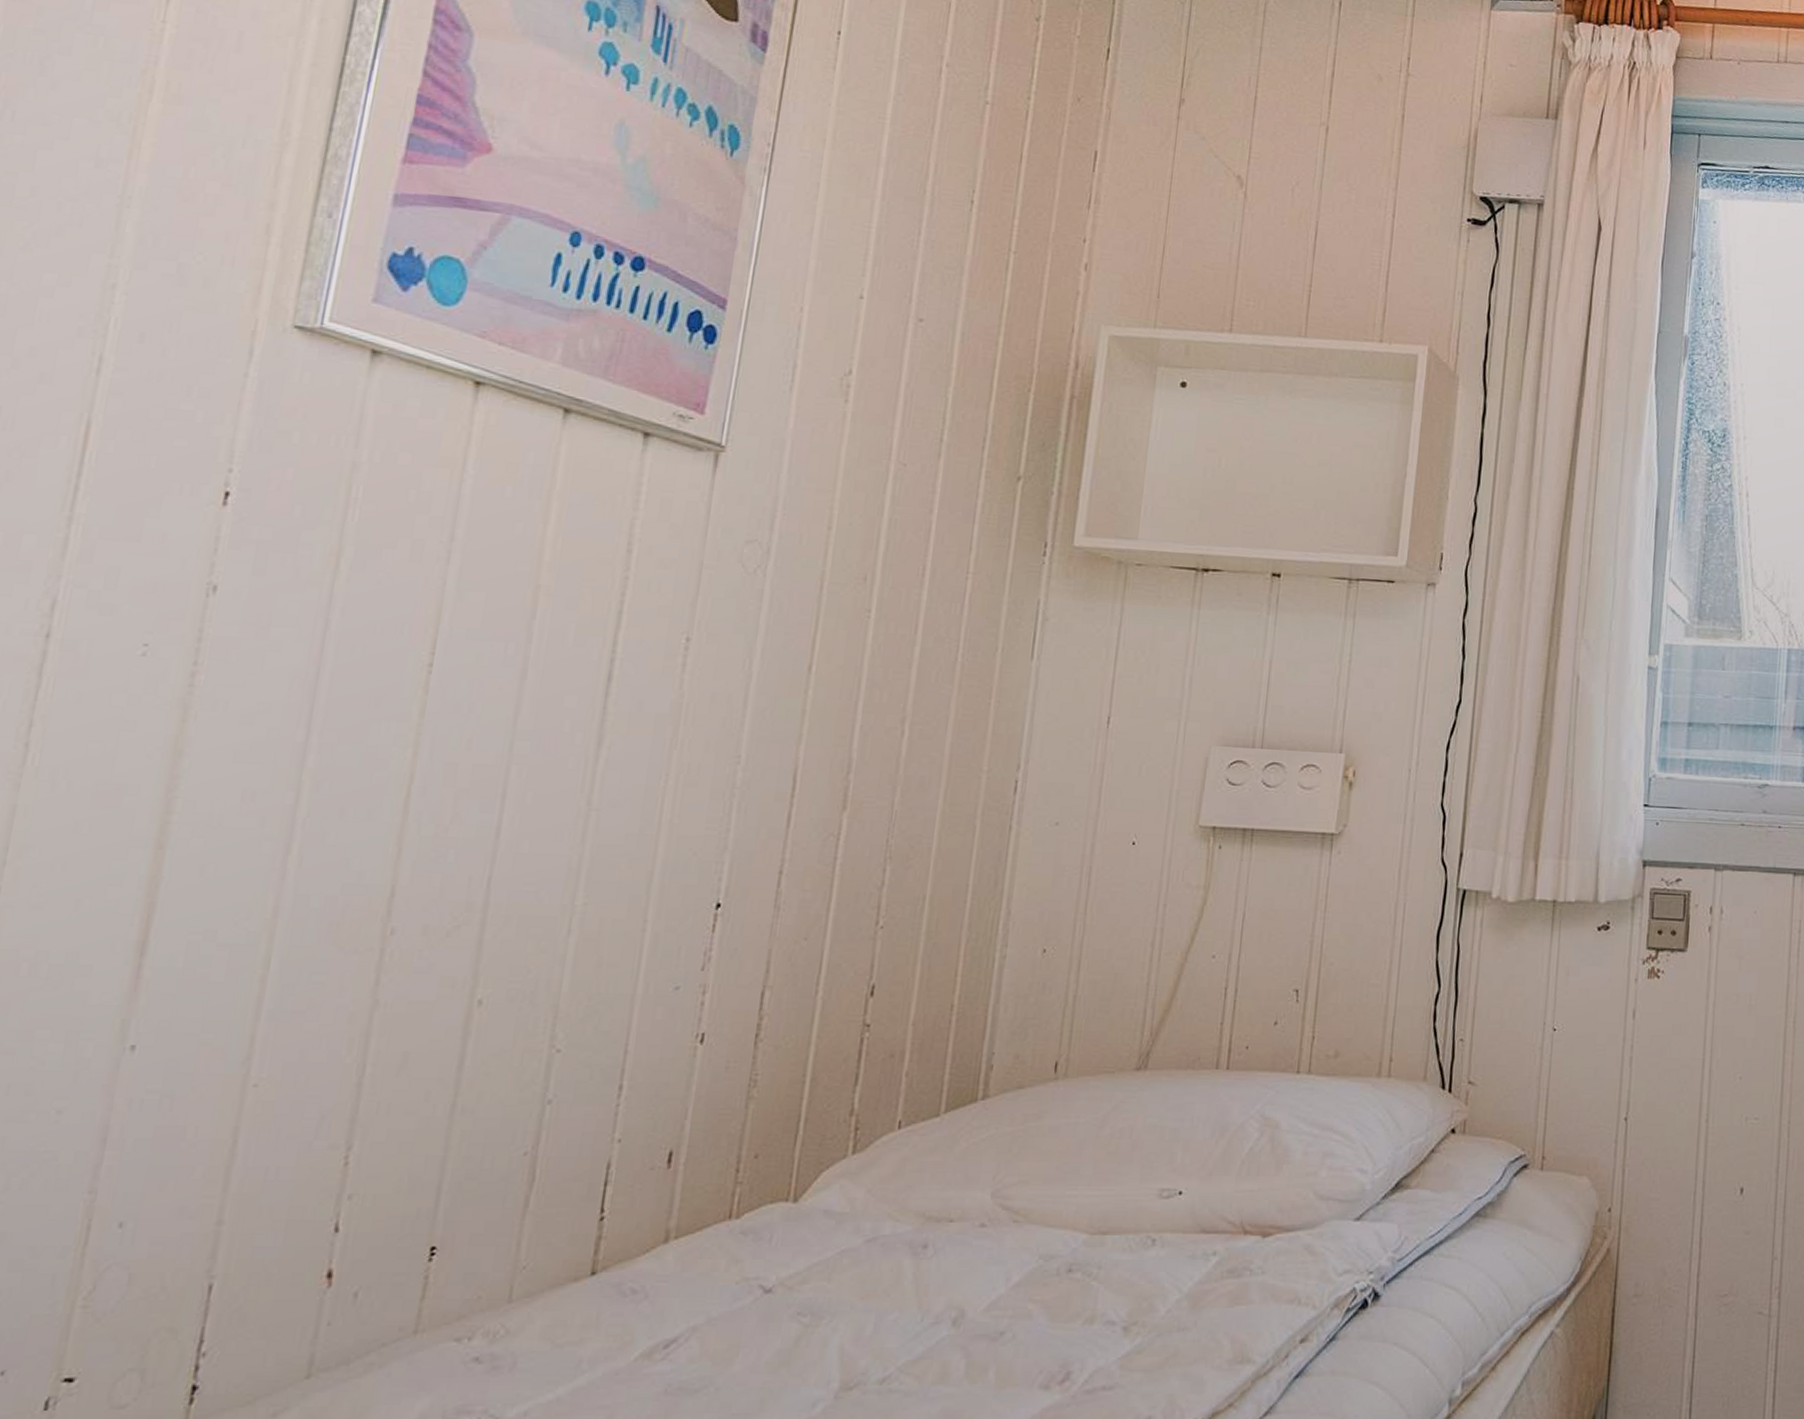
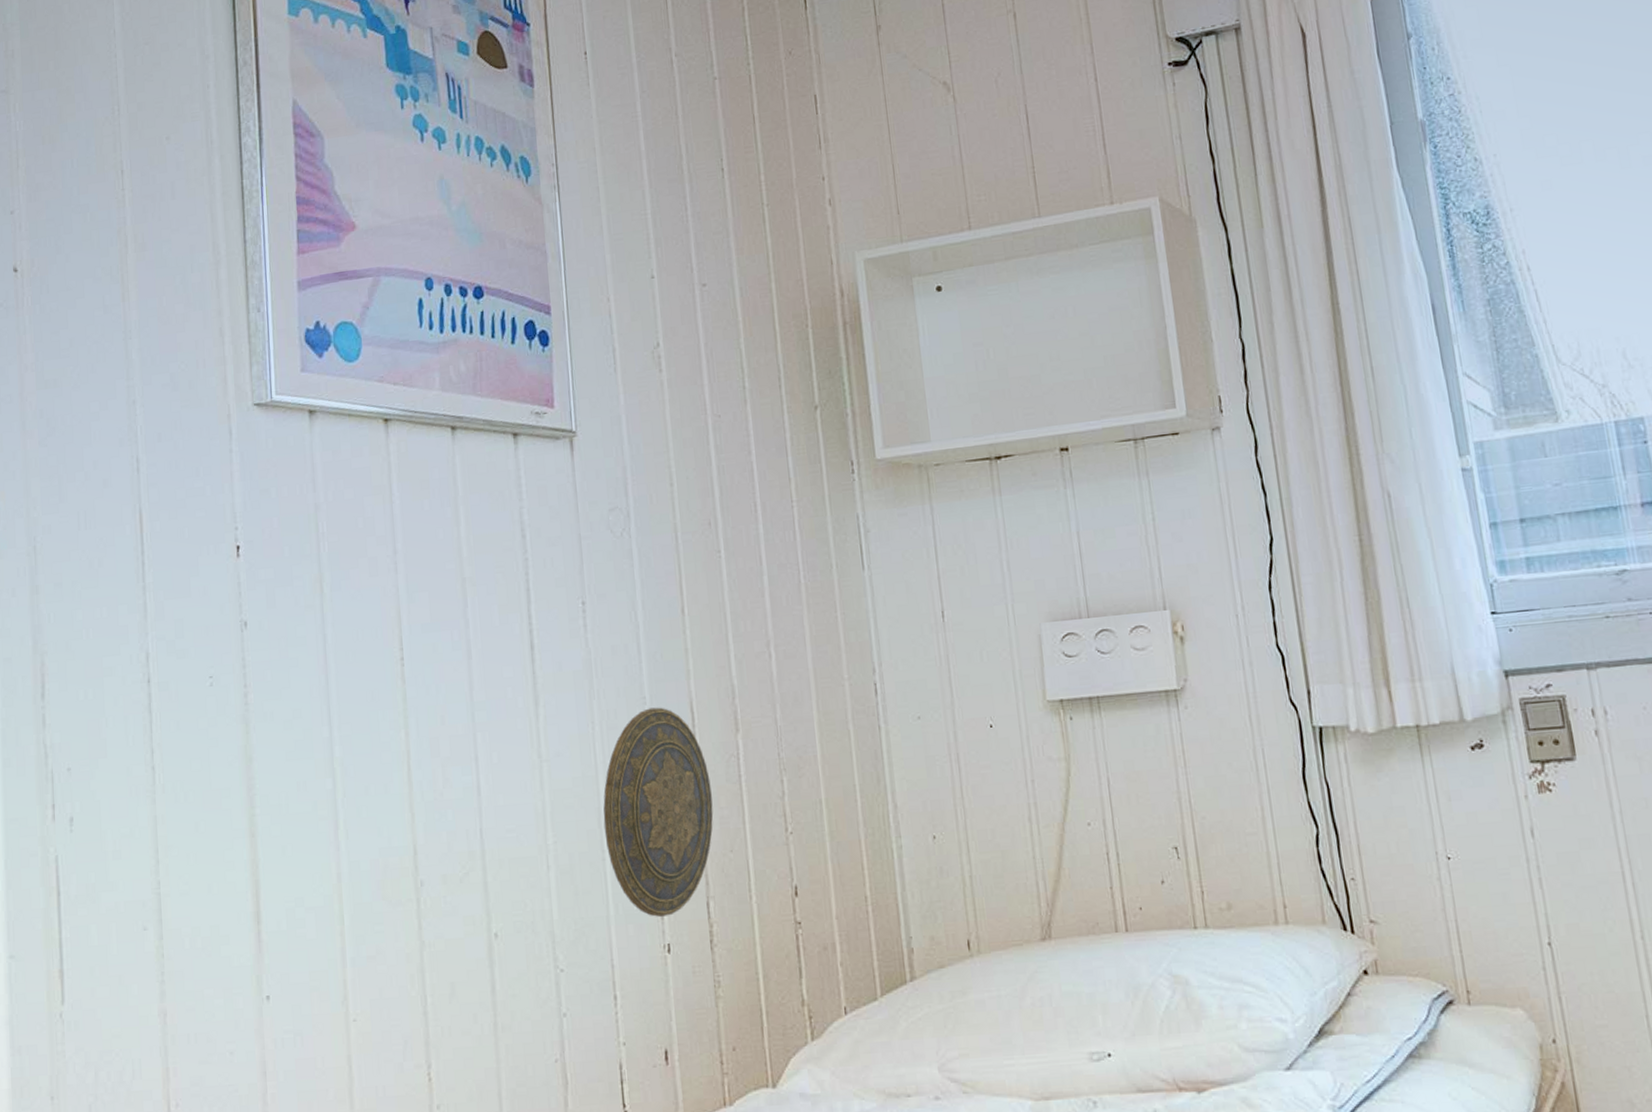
decorative plate: none [650,769,799,1004] -> present [603,707,714,918]

